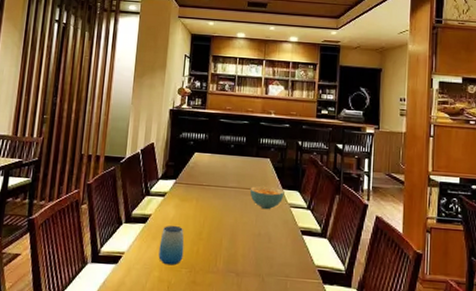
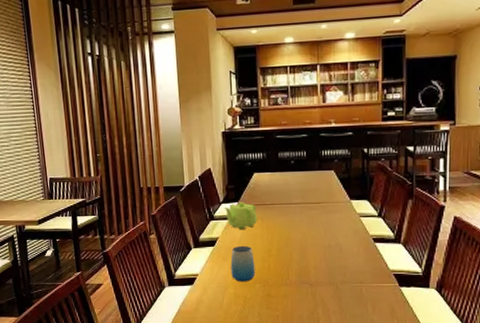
teapot: none [161,180,193,209] -> present [224,202,258,230]
cereal bowl: present [249,185,284,210] -> none [315,198,353,222]

